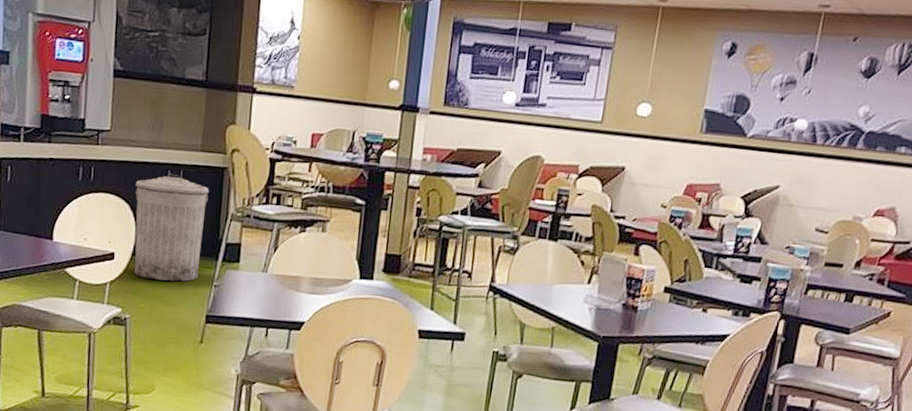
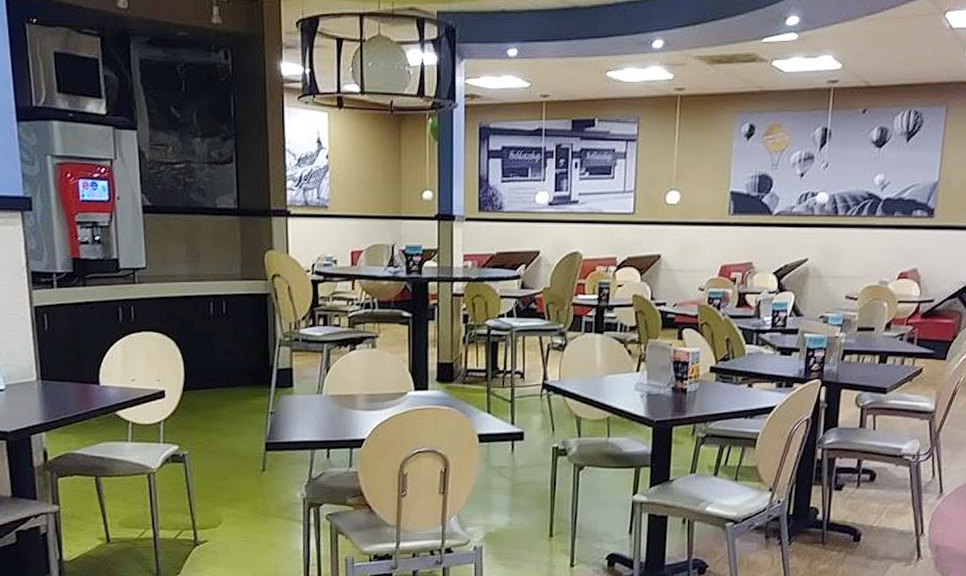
trash can: present [134,173,209,282] -> none [178,305,254,413]

